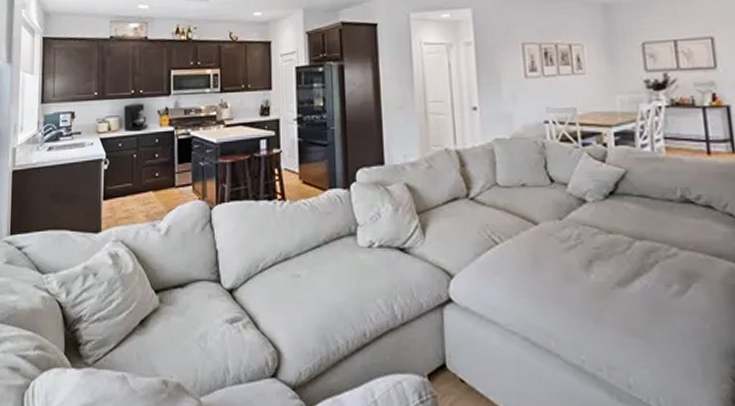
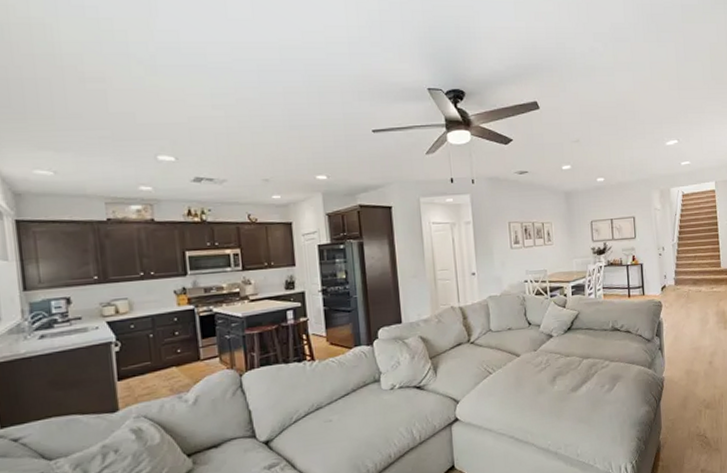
coffee maker: present [123,103,148,131] -> none [132,284,164,313]

